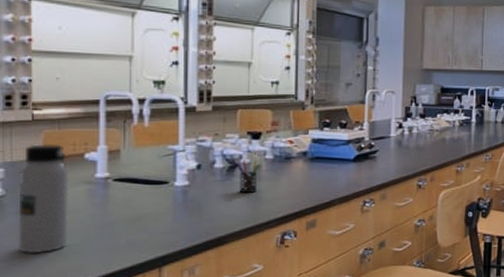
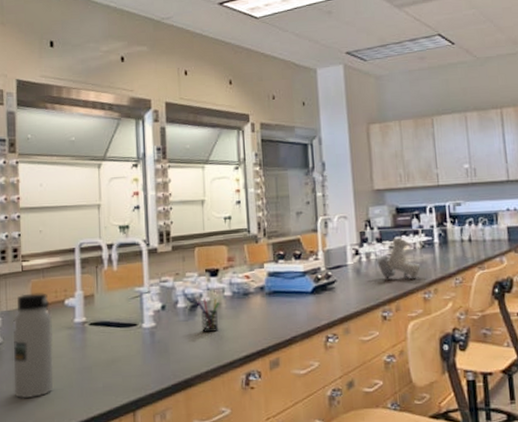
garden hose splitter: none [418,115,457,152] -> present [377,237,421,280]

